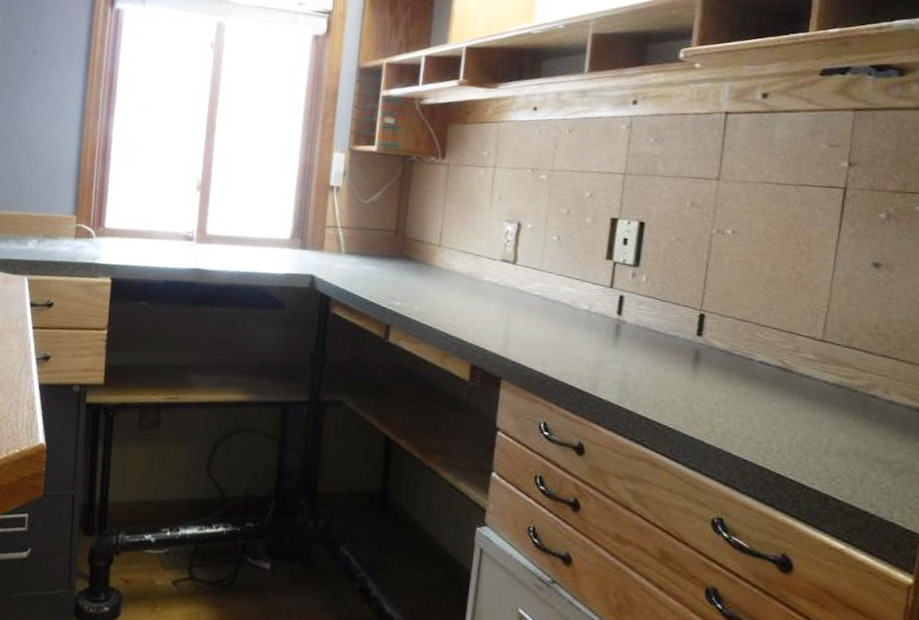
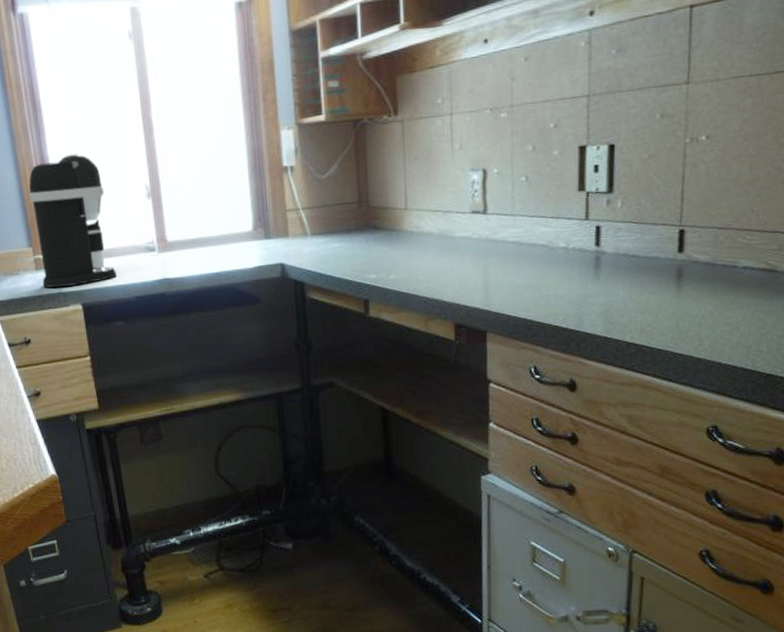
coffee maker: none [78,138,159,260] -> present [29,153,117,288]

